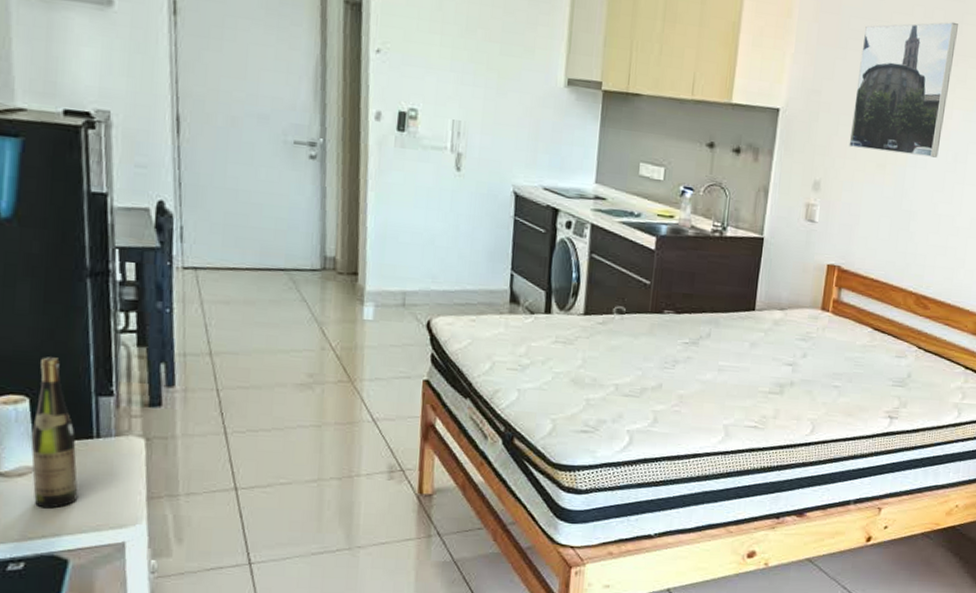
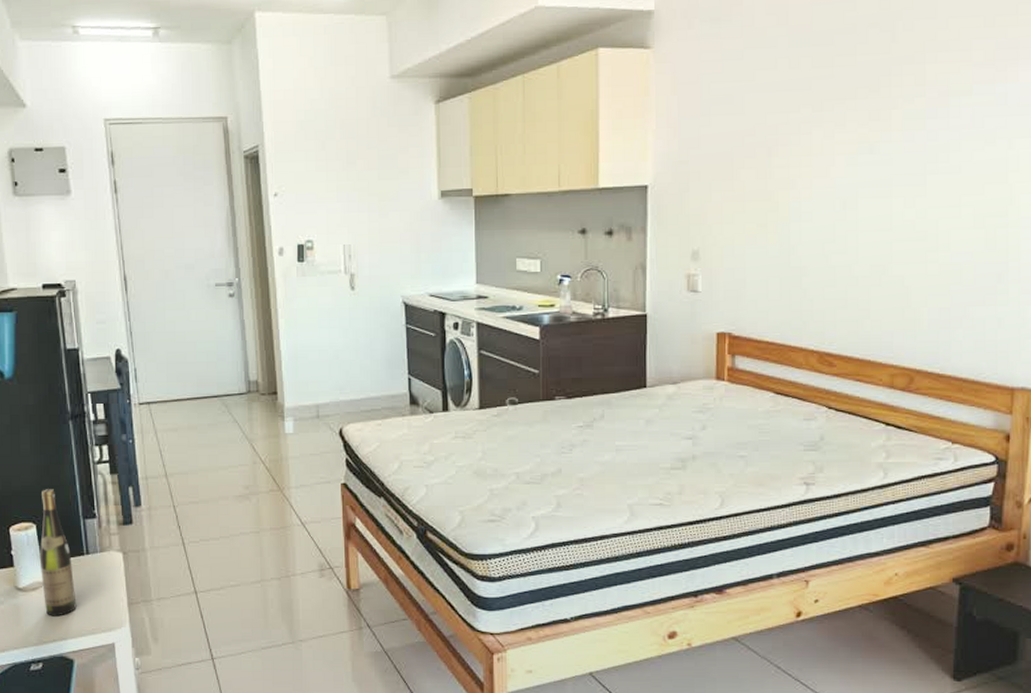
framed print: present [848,21,958,158] -> none [724,67,829,212]

